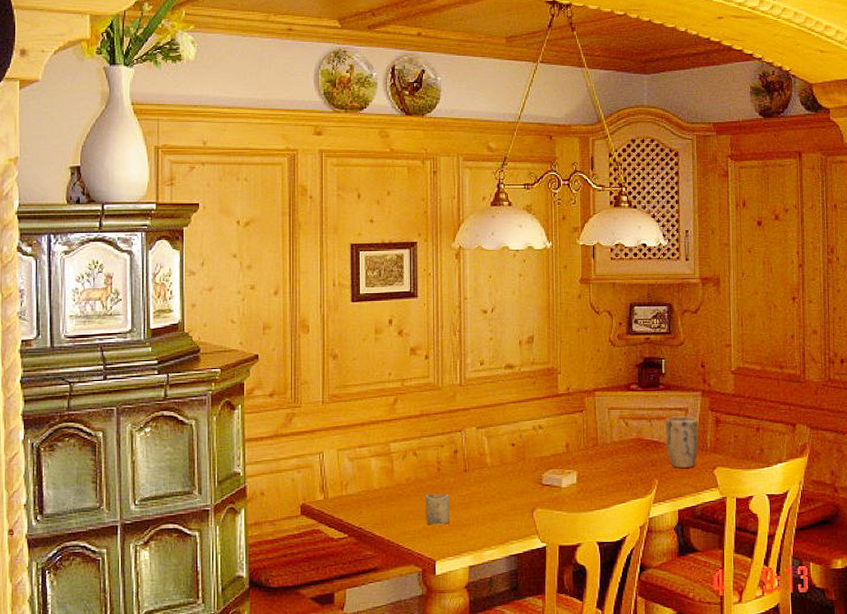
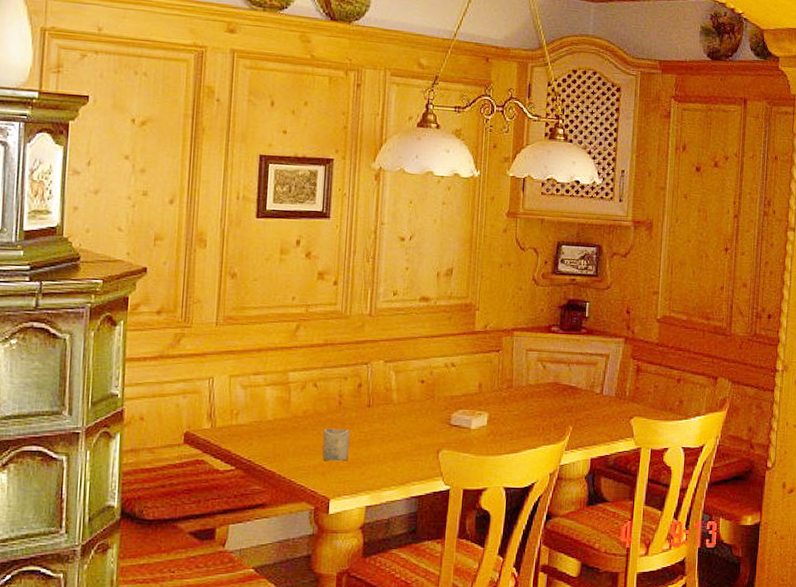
plant pot: present [665,416,699,468] -> none [583,362,619,416]

